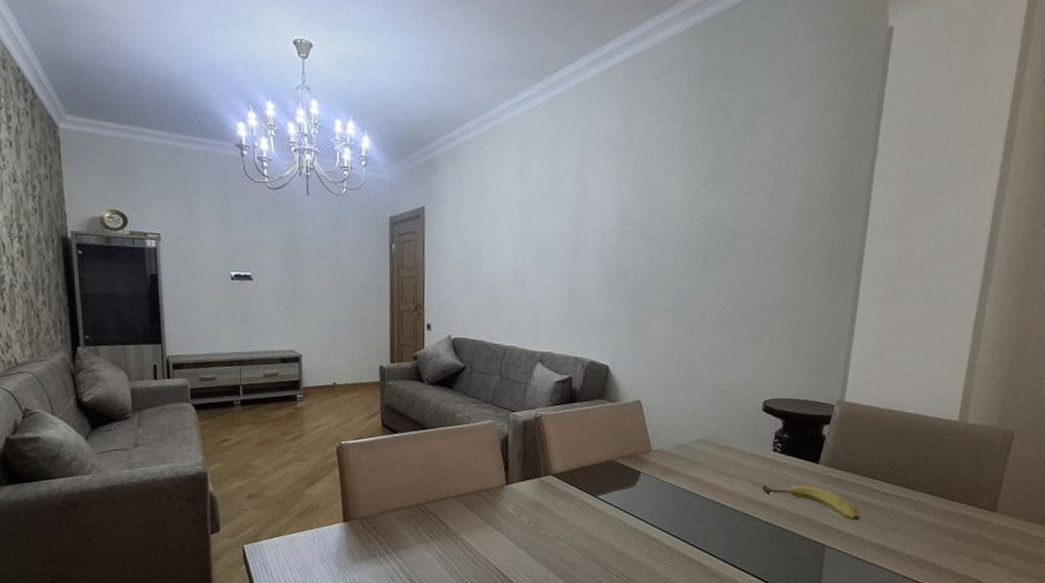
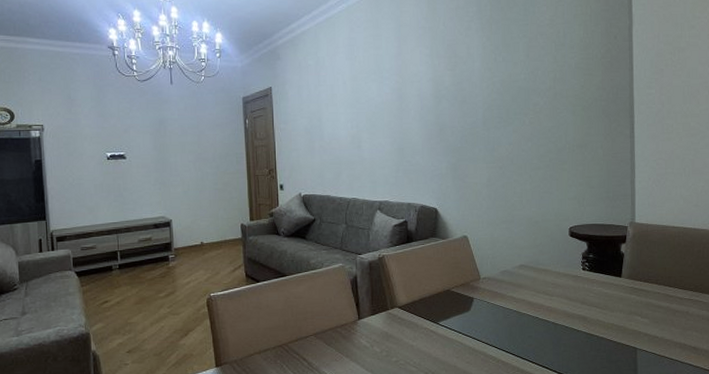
fruit: present [762,484,860,521] -> none [577,296,662,325]

